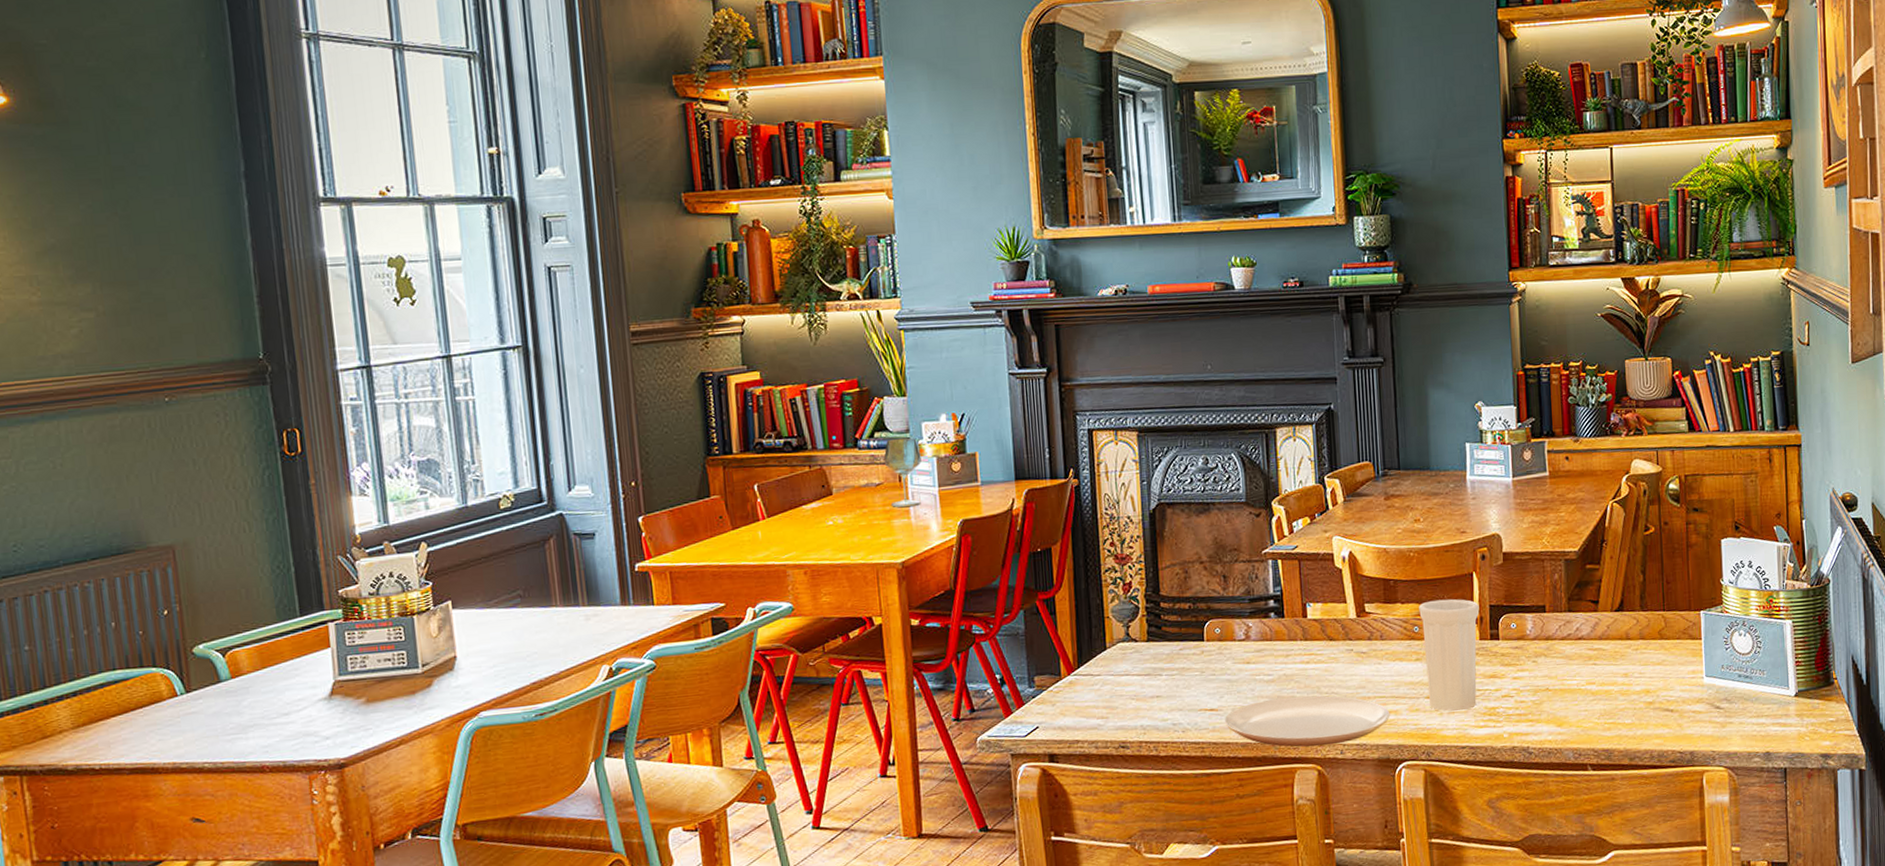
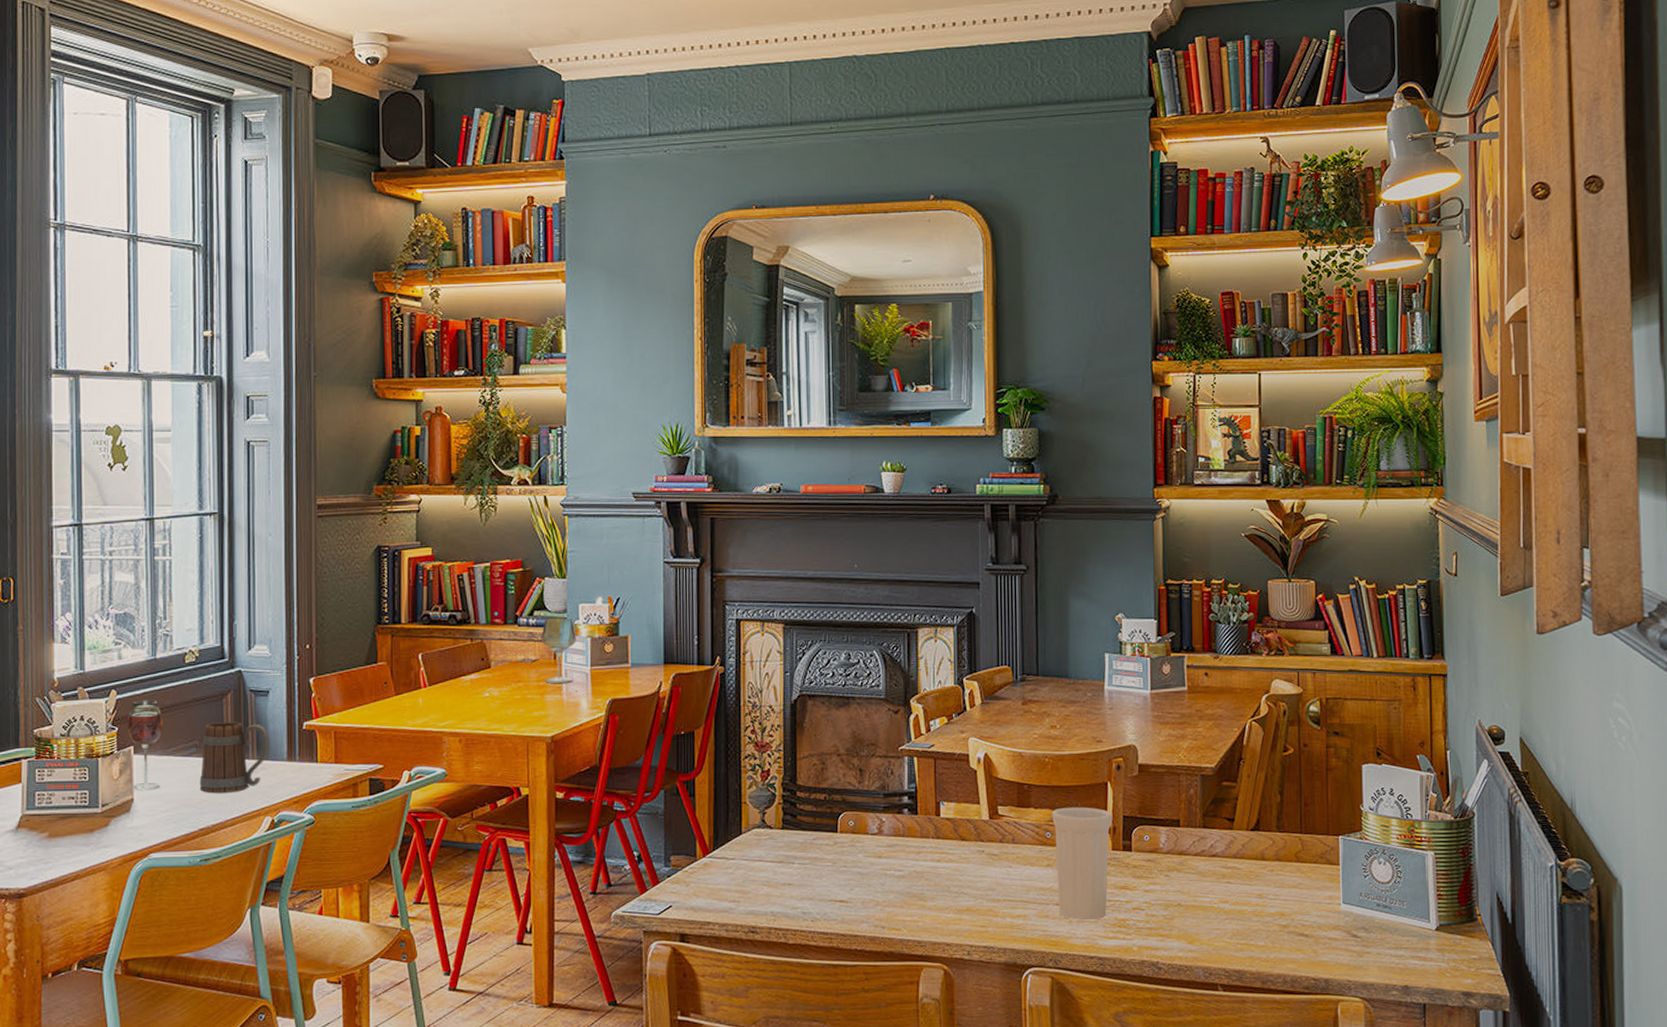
wineglass: none [442,550,485,648] -> present [127,700,163,791]
beer mug: none [526,568,601,646] -> present [199,722,270,794]
plate: present [1225,695,1391,747] -> none [854,893,1019,946]

